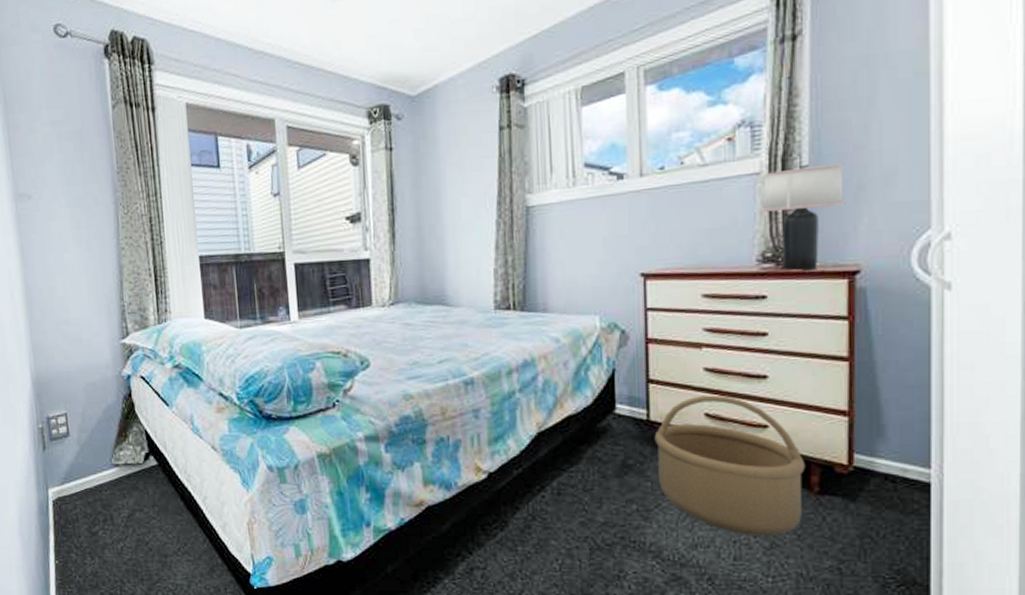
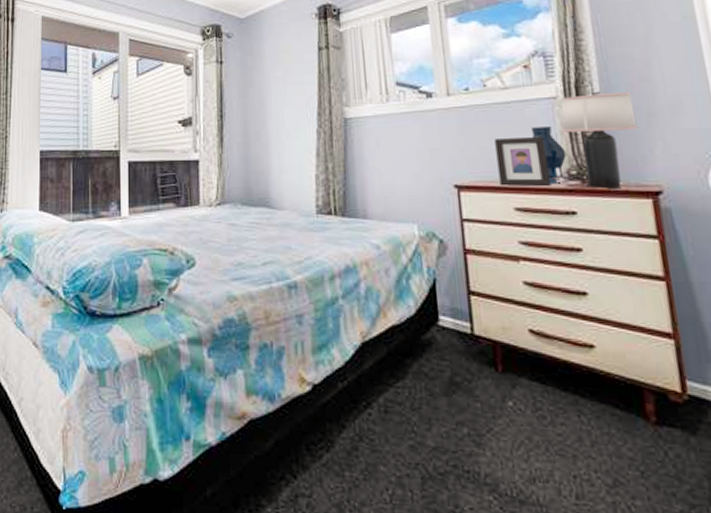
basket: present [654,395,806,535] -> none [480,310,642,471]
picture frame: none [688,217,743,273] -> present [494,136,551,187]
vase: none [729,206,763,268] -> present [531,127,567,184]

